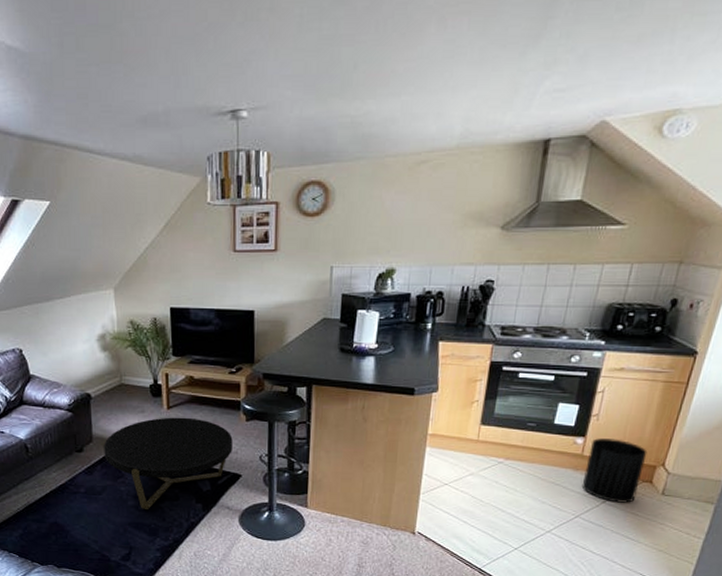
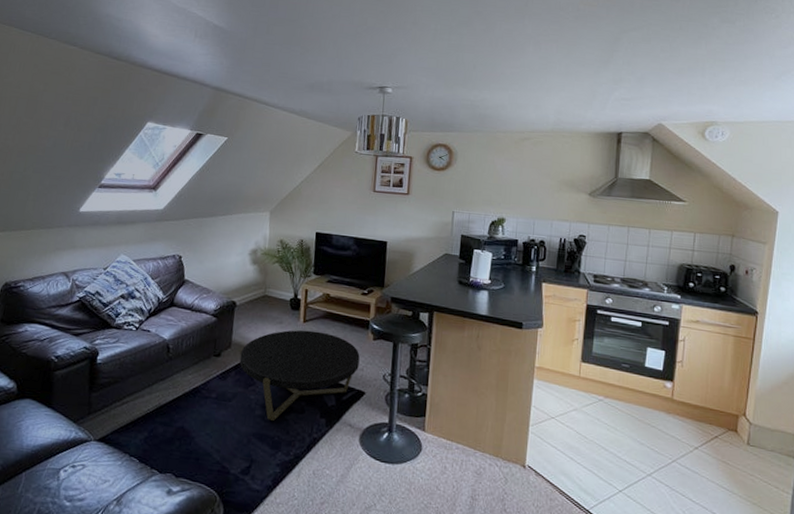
trash can: present [581,438,648,504] -> none [675,384,729,451]

